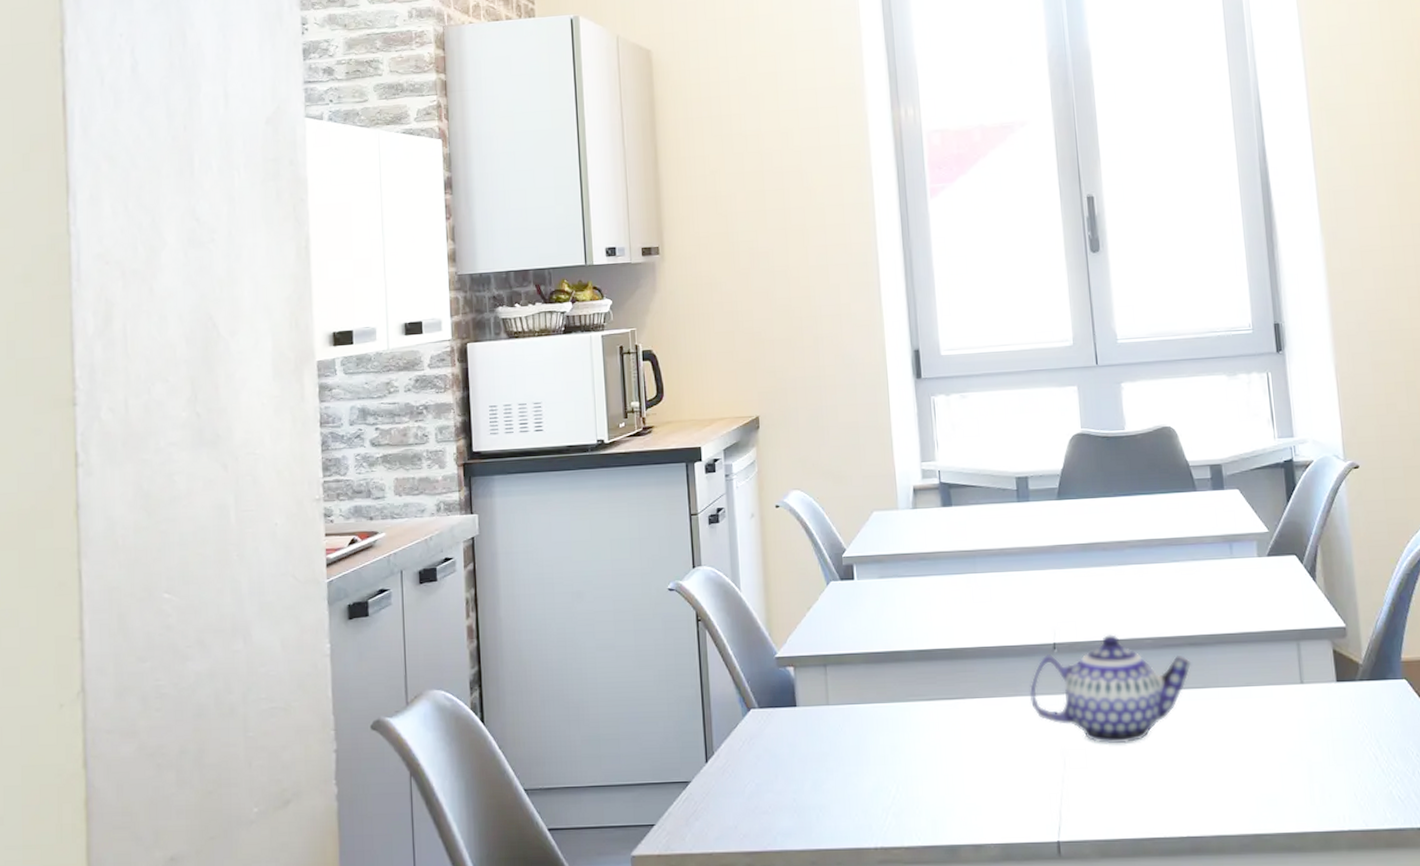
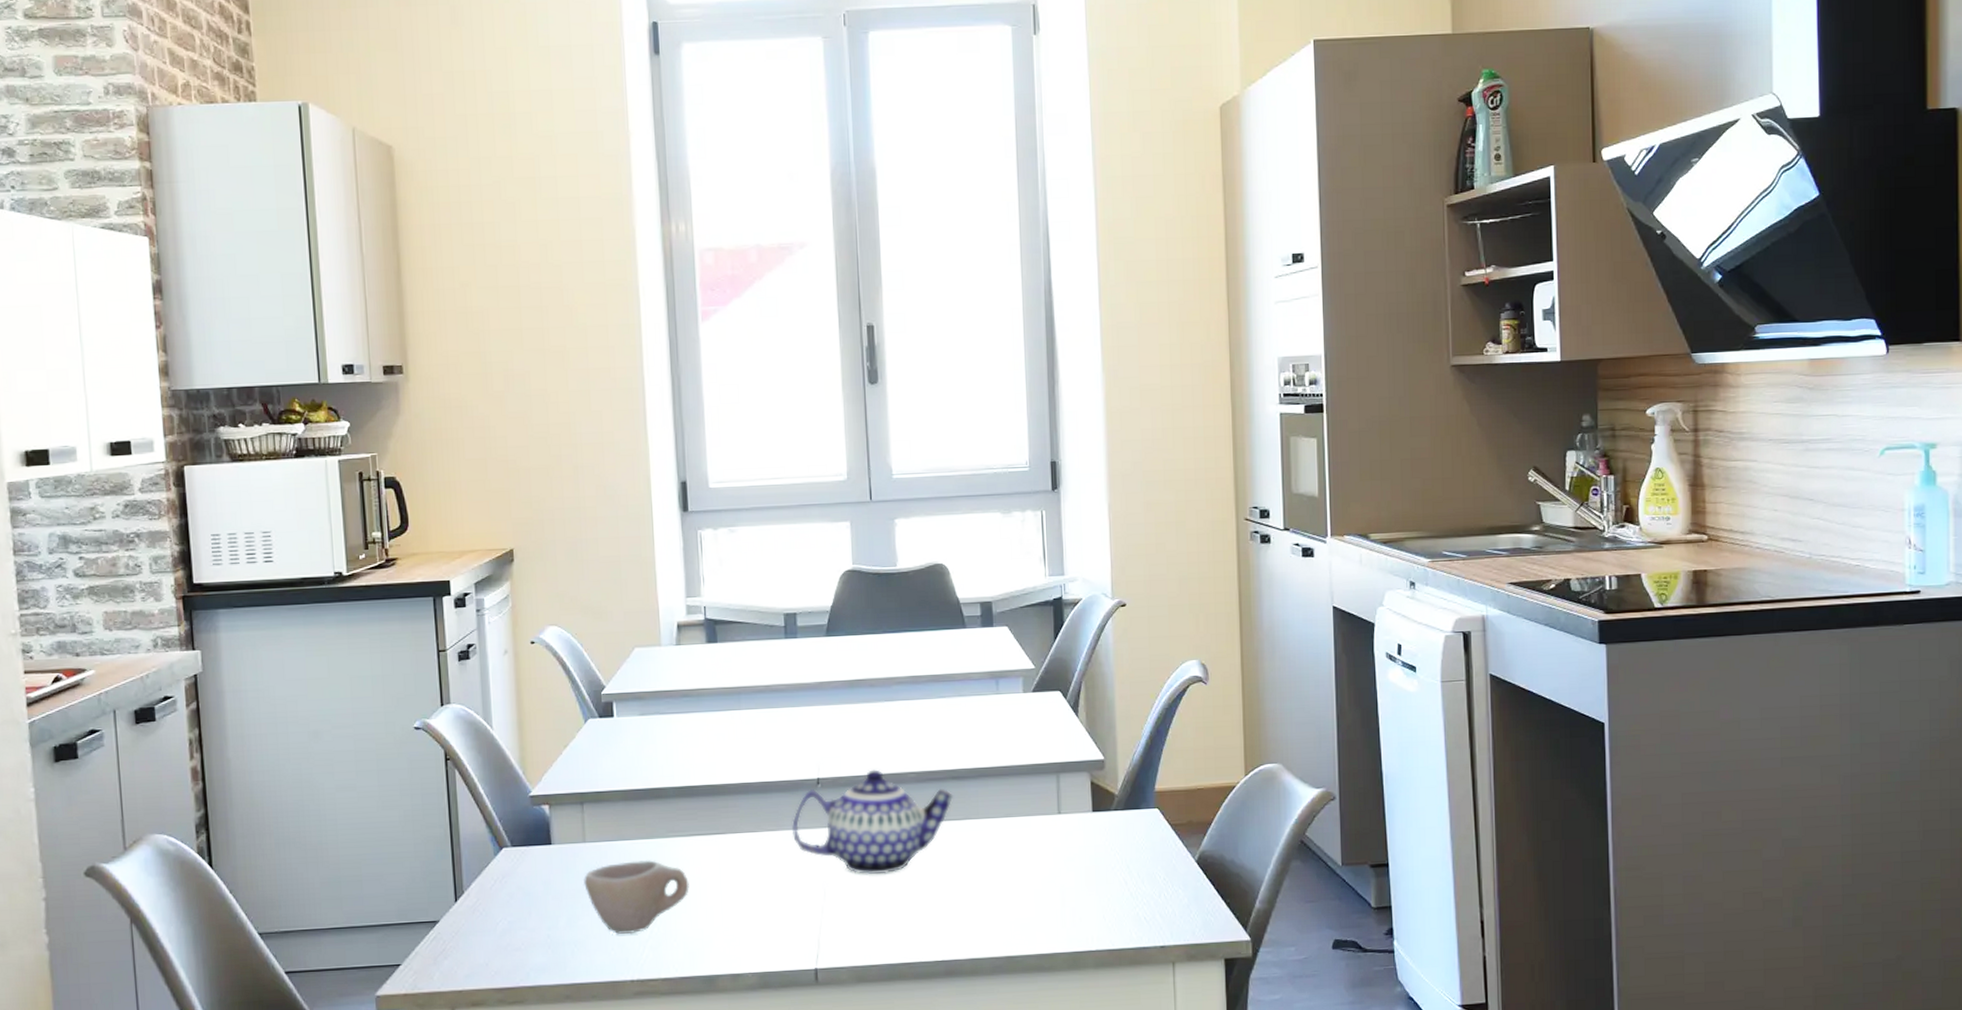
cup: none [828,724,930,800] -> present [584,860,690,935]

